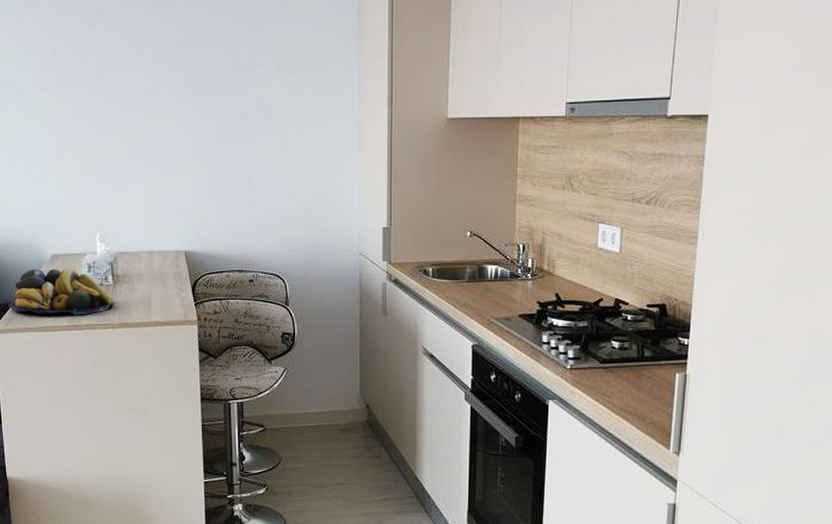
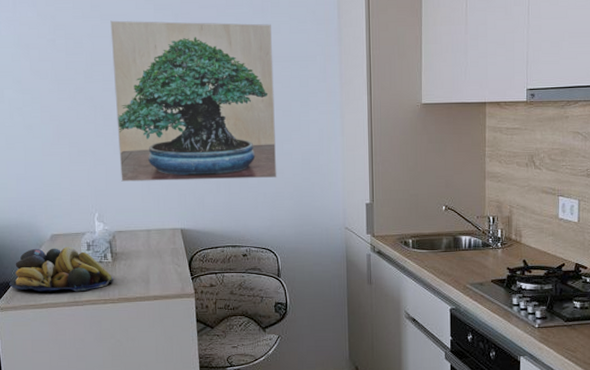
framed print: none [117,28,288,200] -> present [110,20,277,182]

